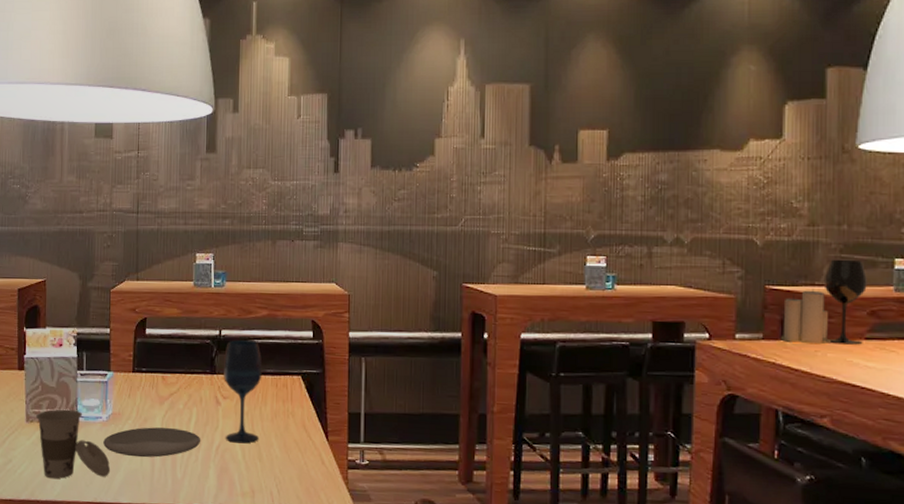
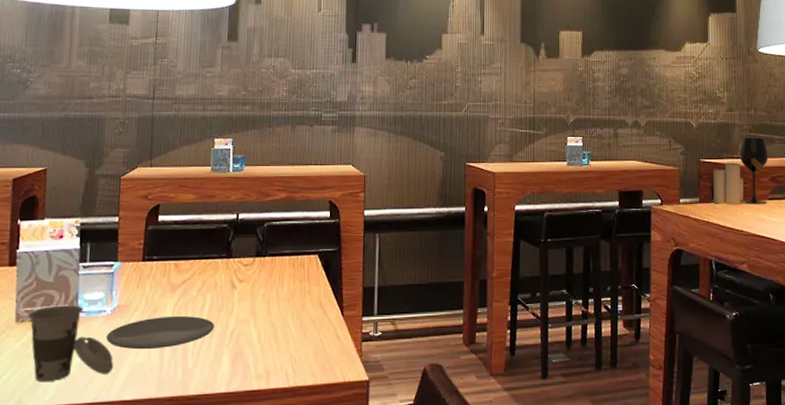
wineglass: present [224,340,263,444] -> none [240,223,280,326]

